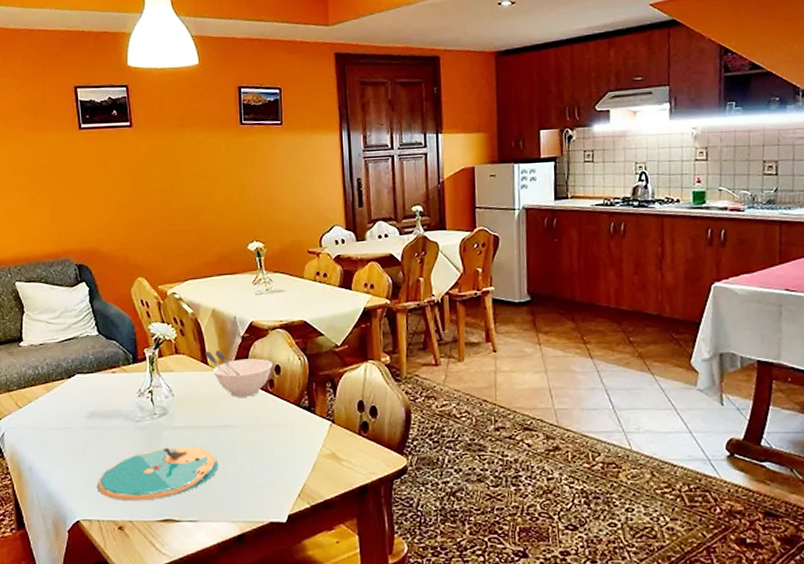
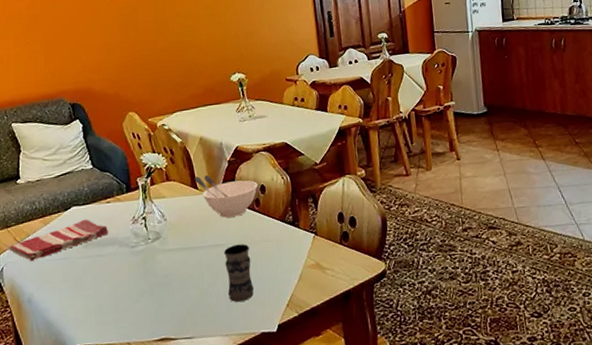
dish towel: none [10,388,113,428] -> present [9,219,108,261]
plate: present [98,446,219,502] -> none [96,266,211,325]
jar: none [234,426,265,487] -> present [224,244,255,302]

